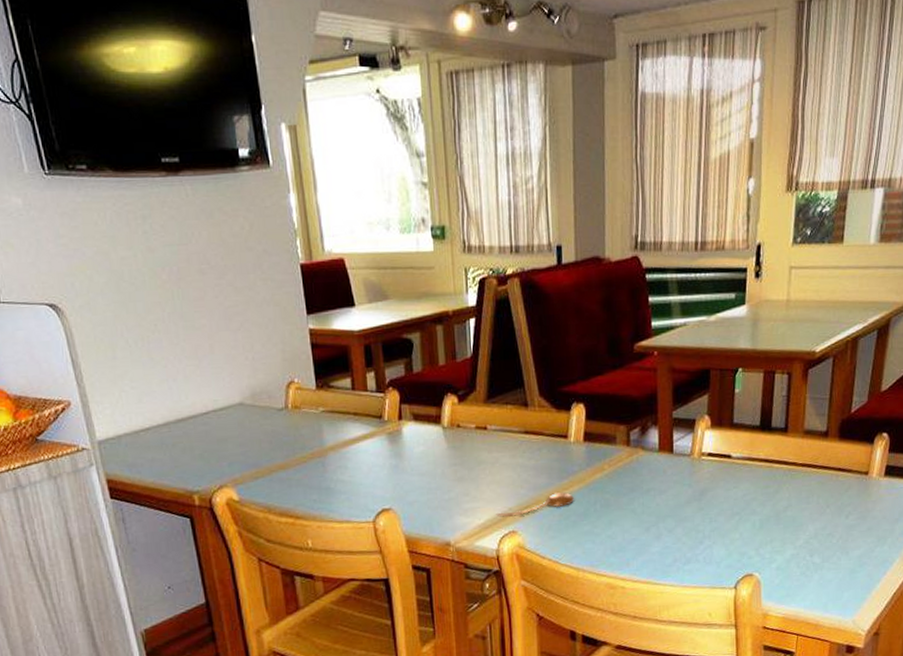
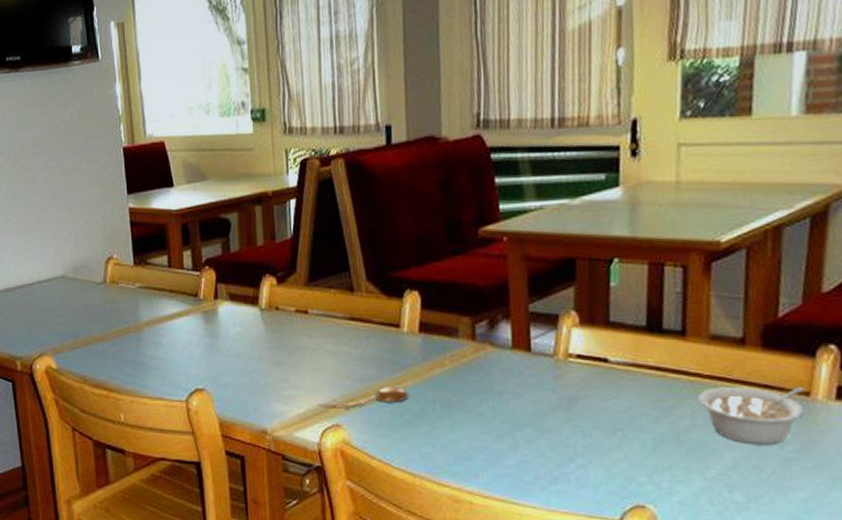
legume: none [793,469,865,517] -> present [698,387,805,445]

